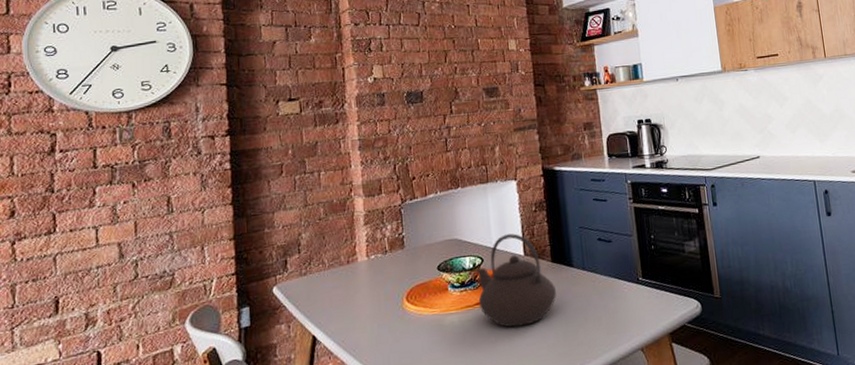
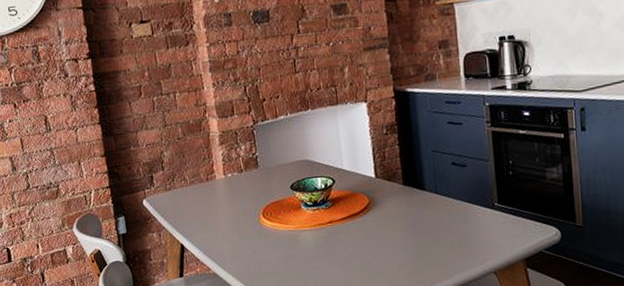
teapot: present [477,233,557,328] -> none [328,156,409,246]

